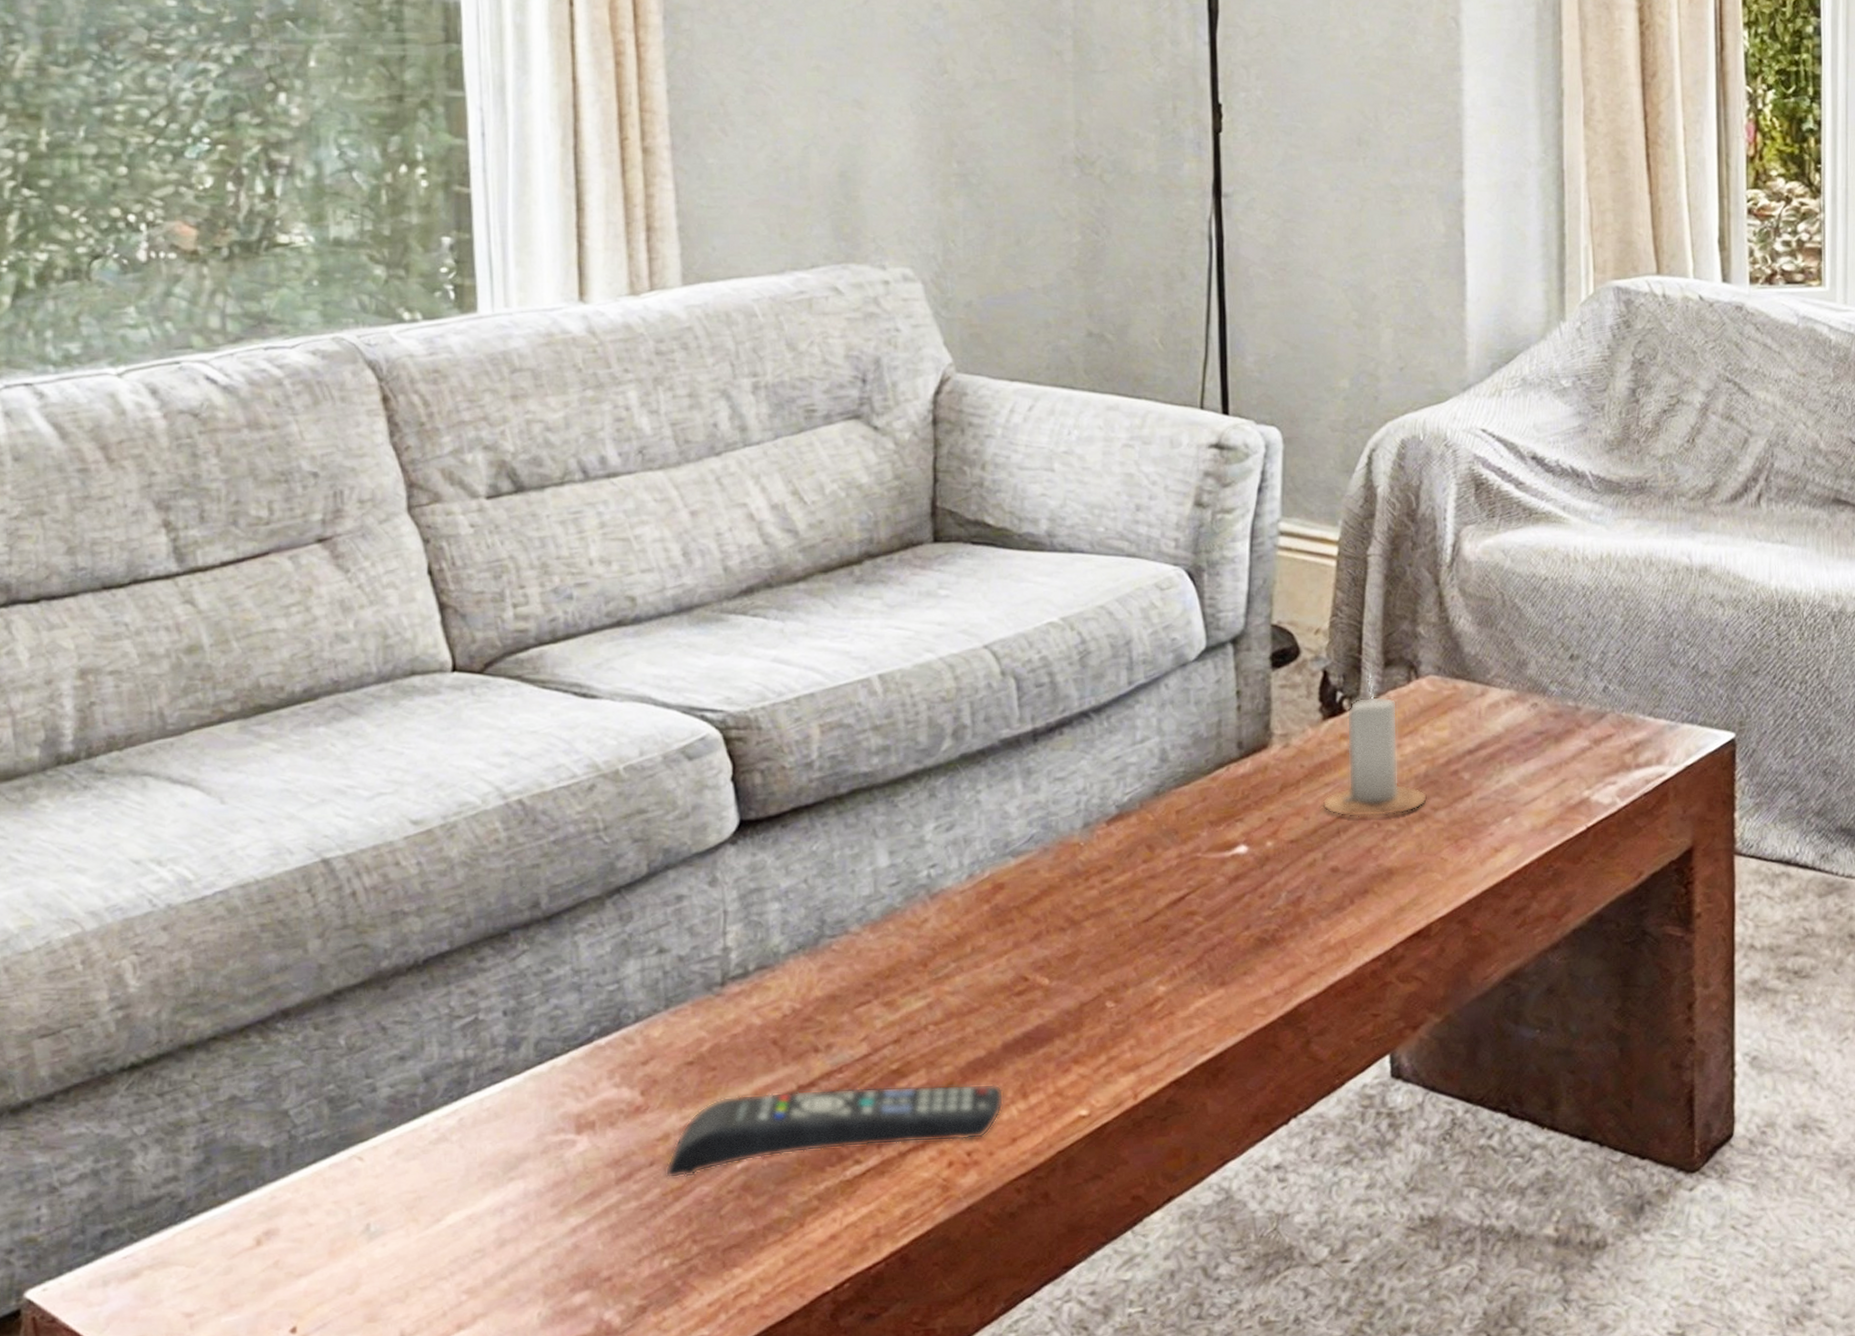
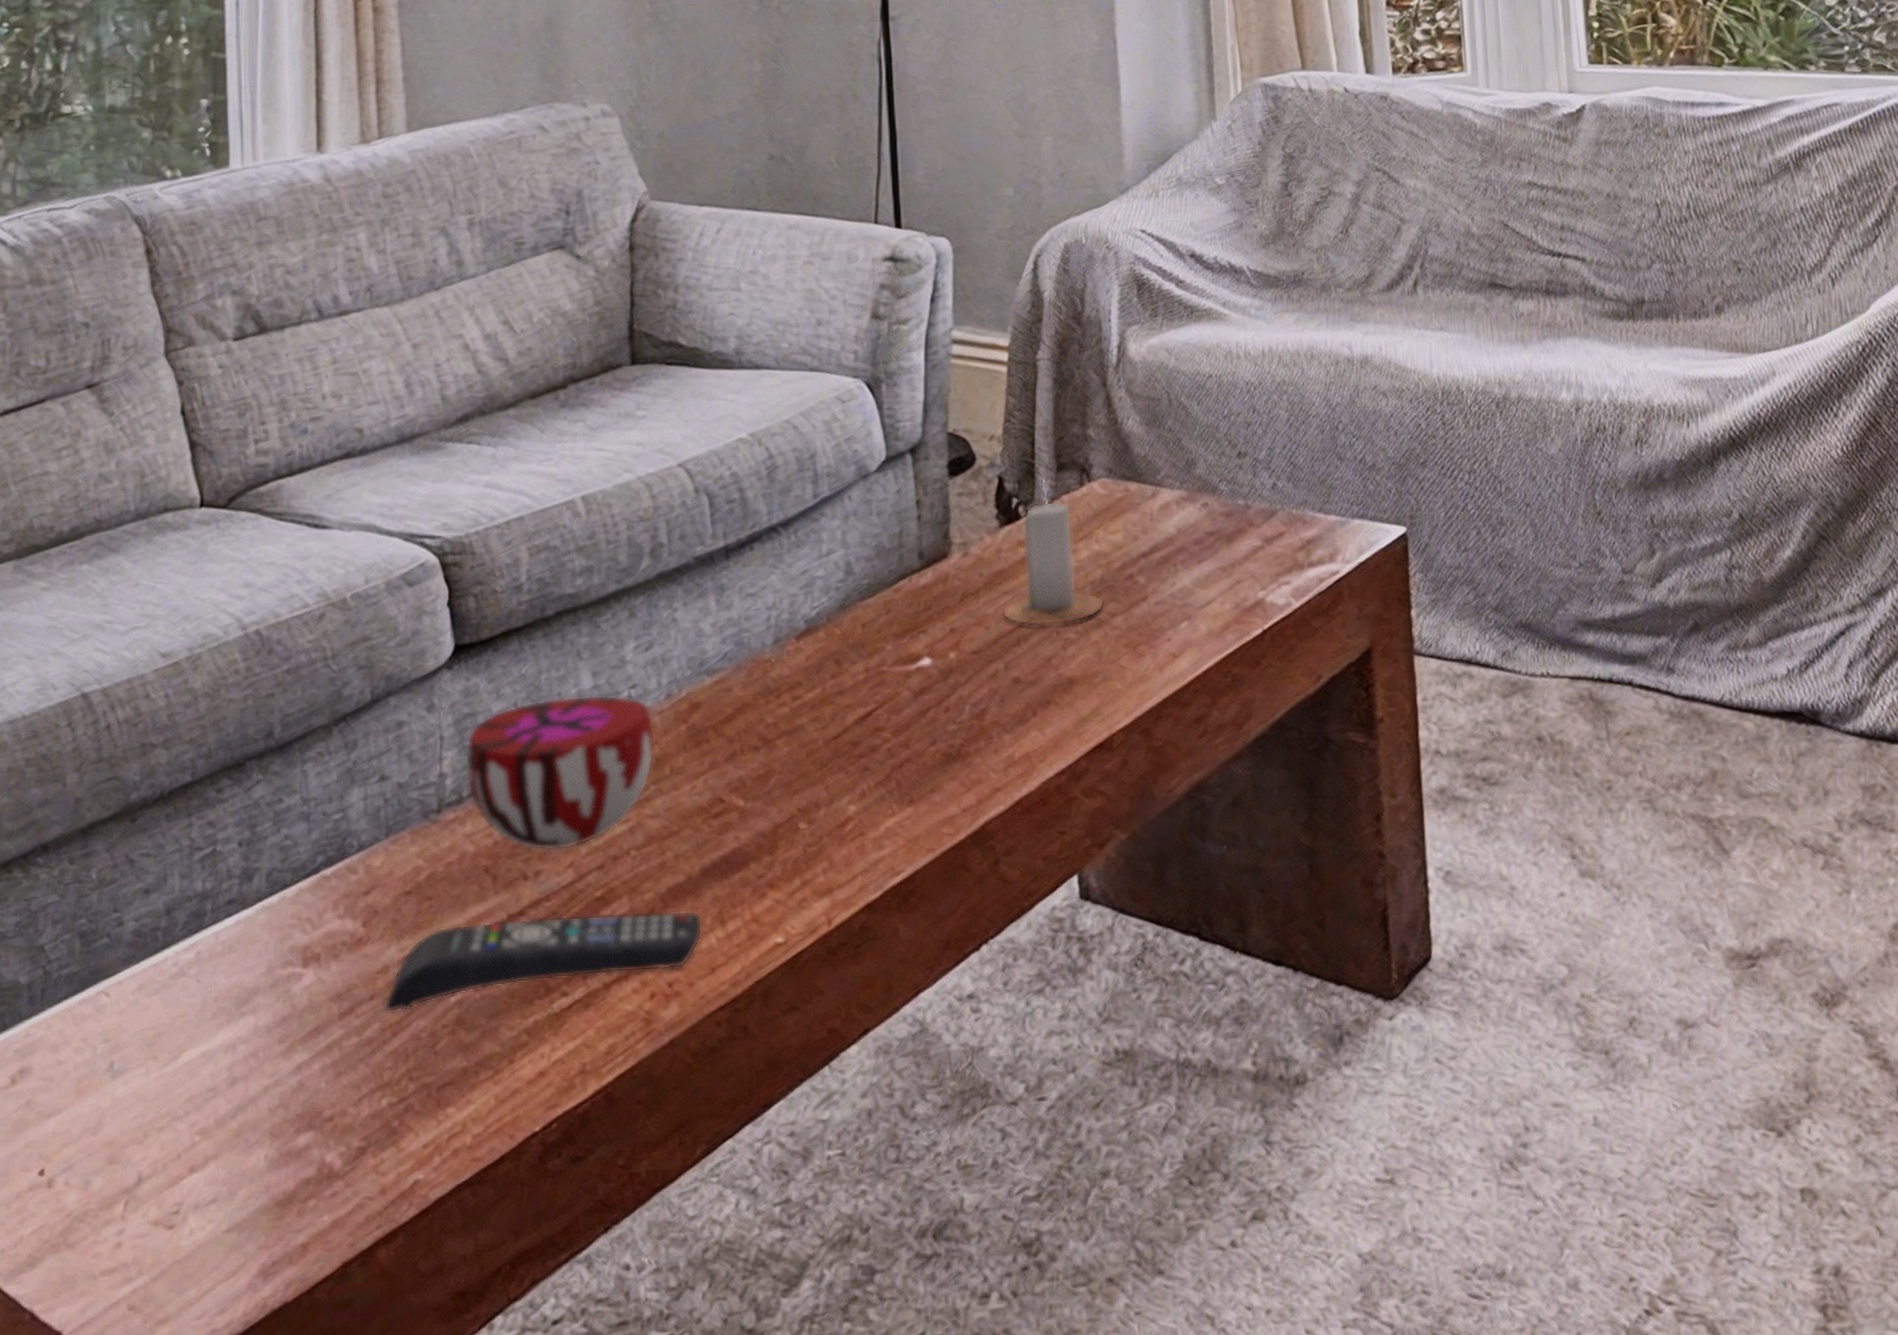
decorative bowl: none [751,873,956,1025] -> present [465,695,656,852]

